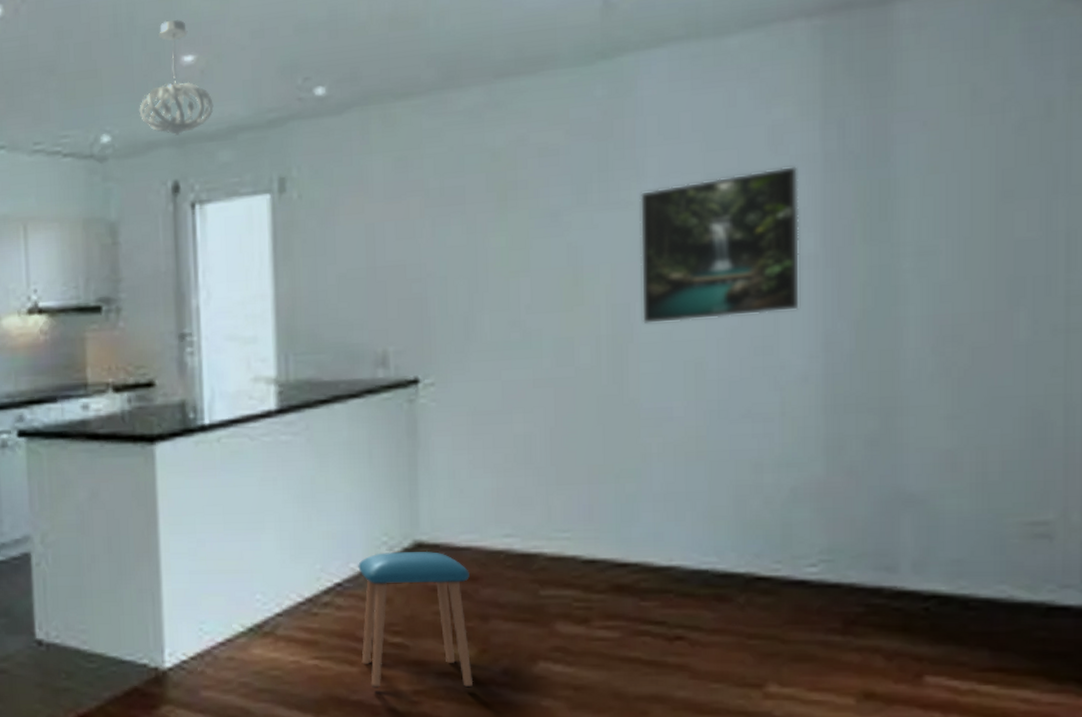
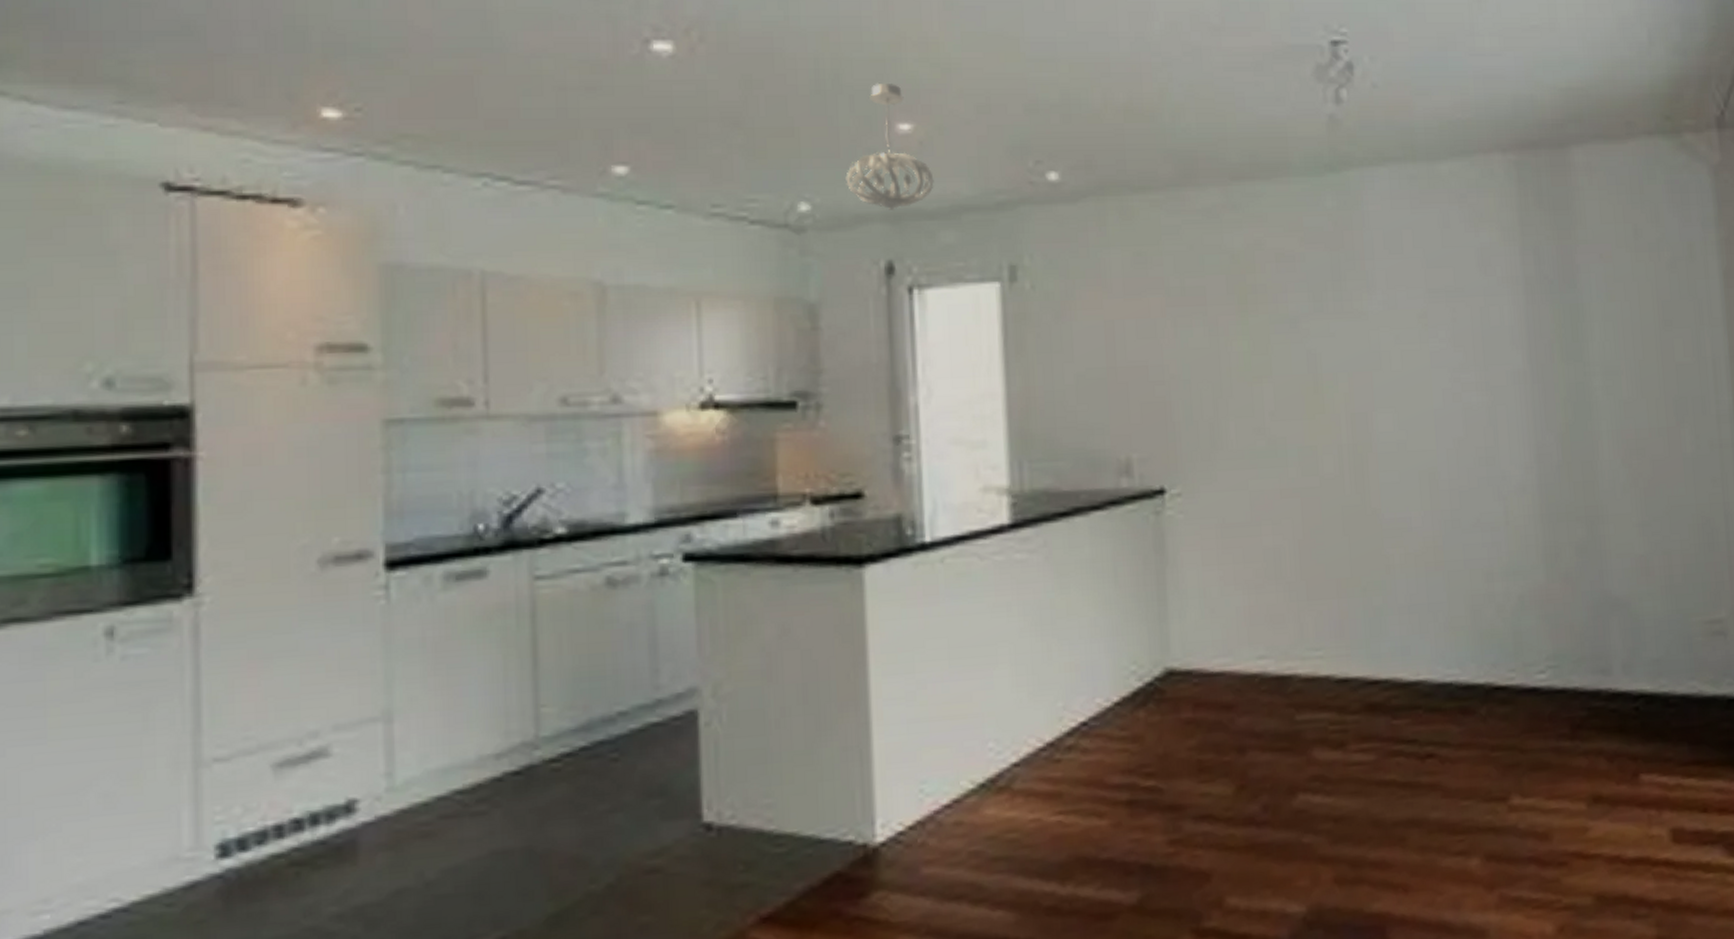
stool: present [358,550,474,688] -> none [1105,678,1233,843]
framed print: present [639,165,801,325] -> none [1370,286,1515,434]

